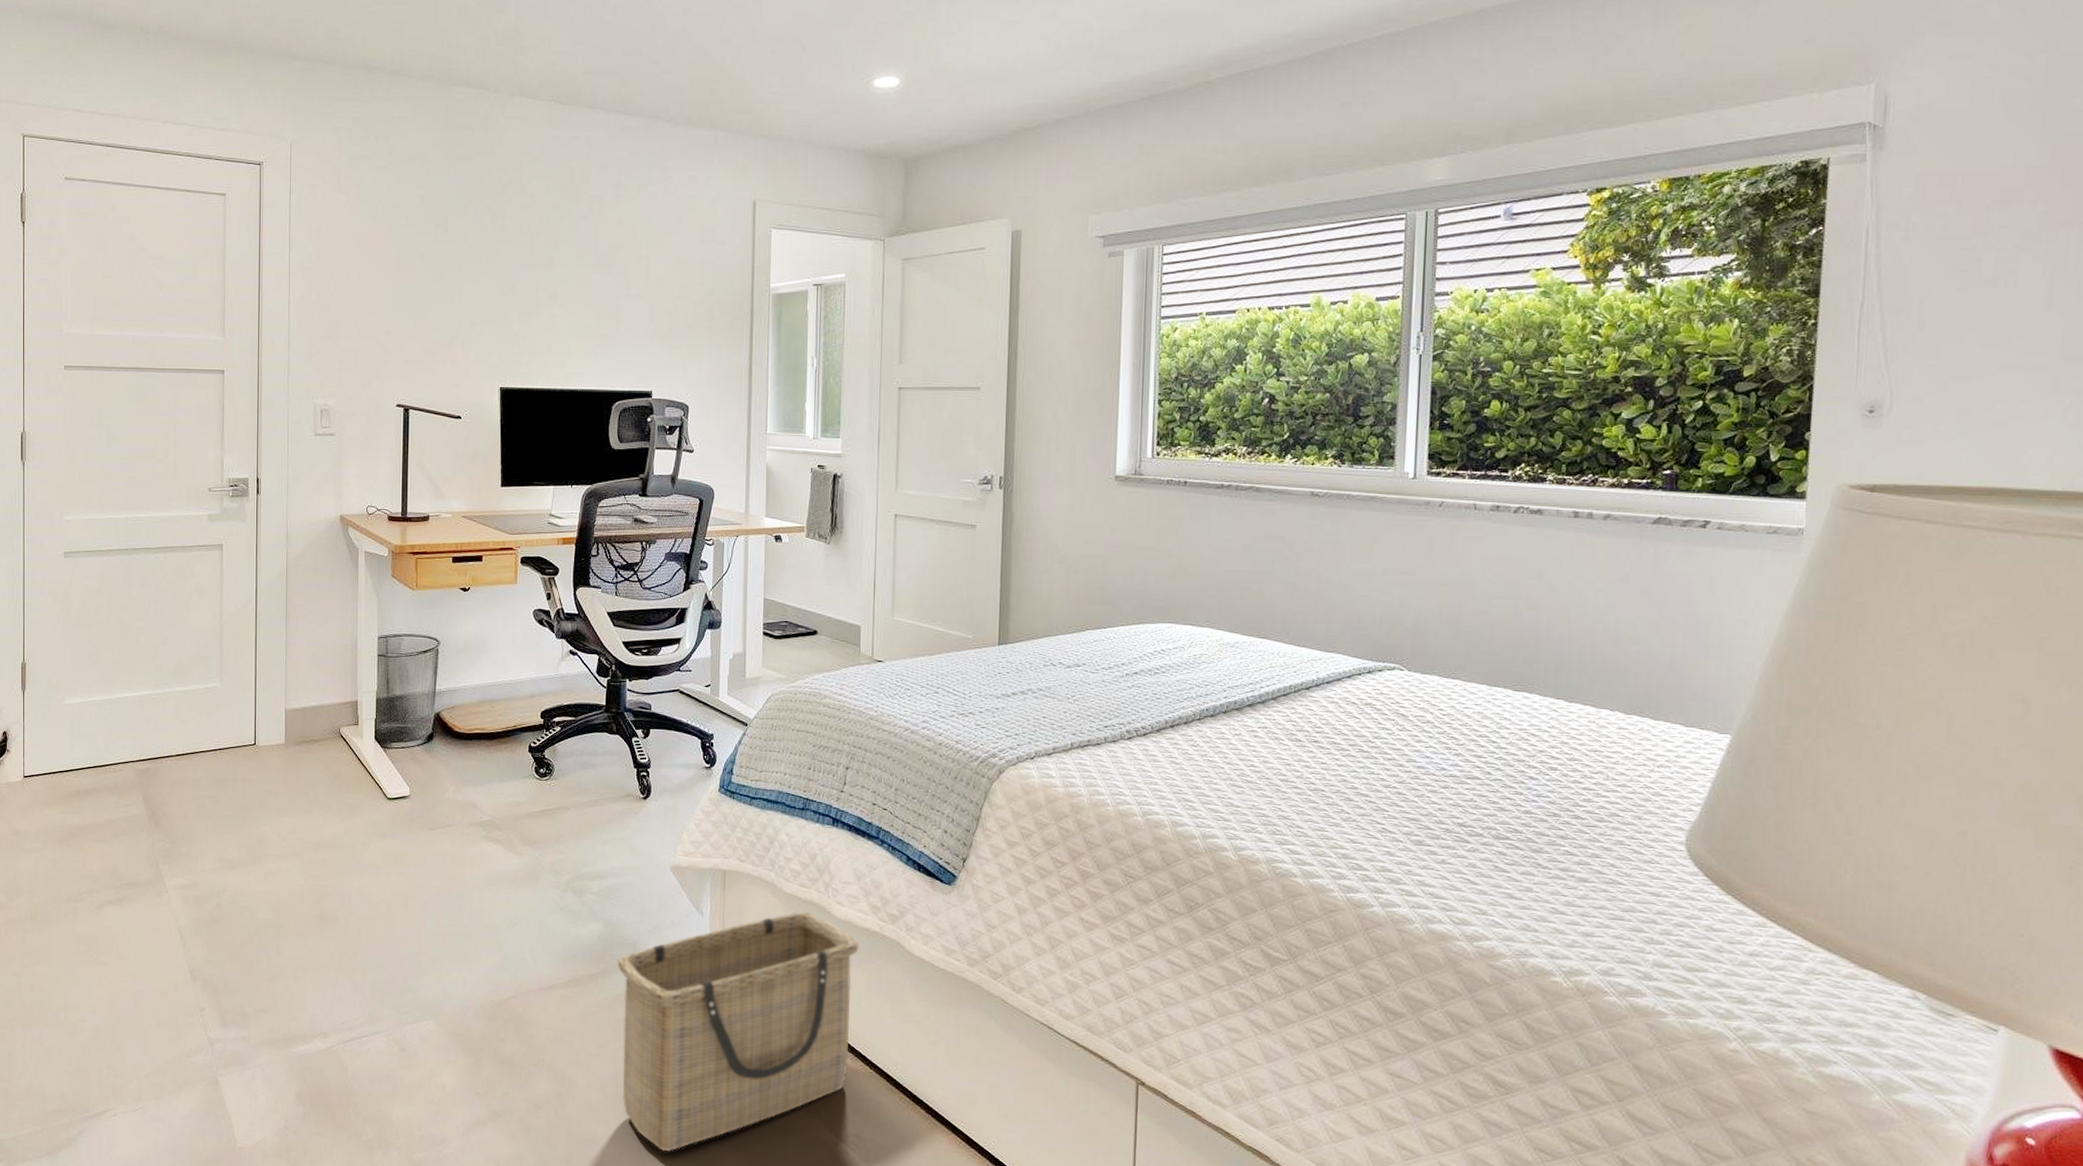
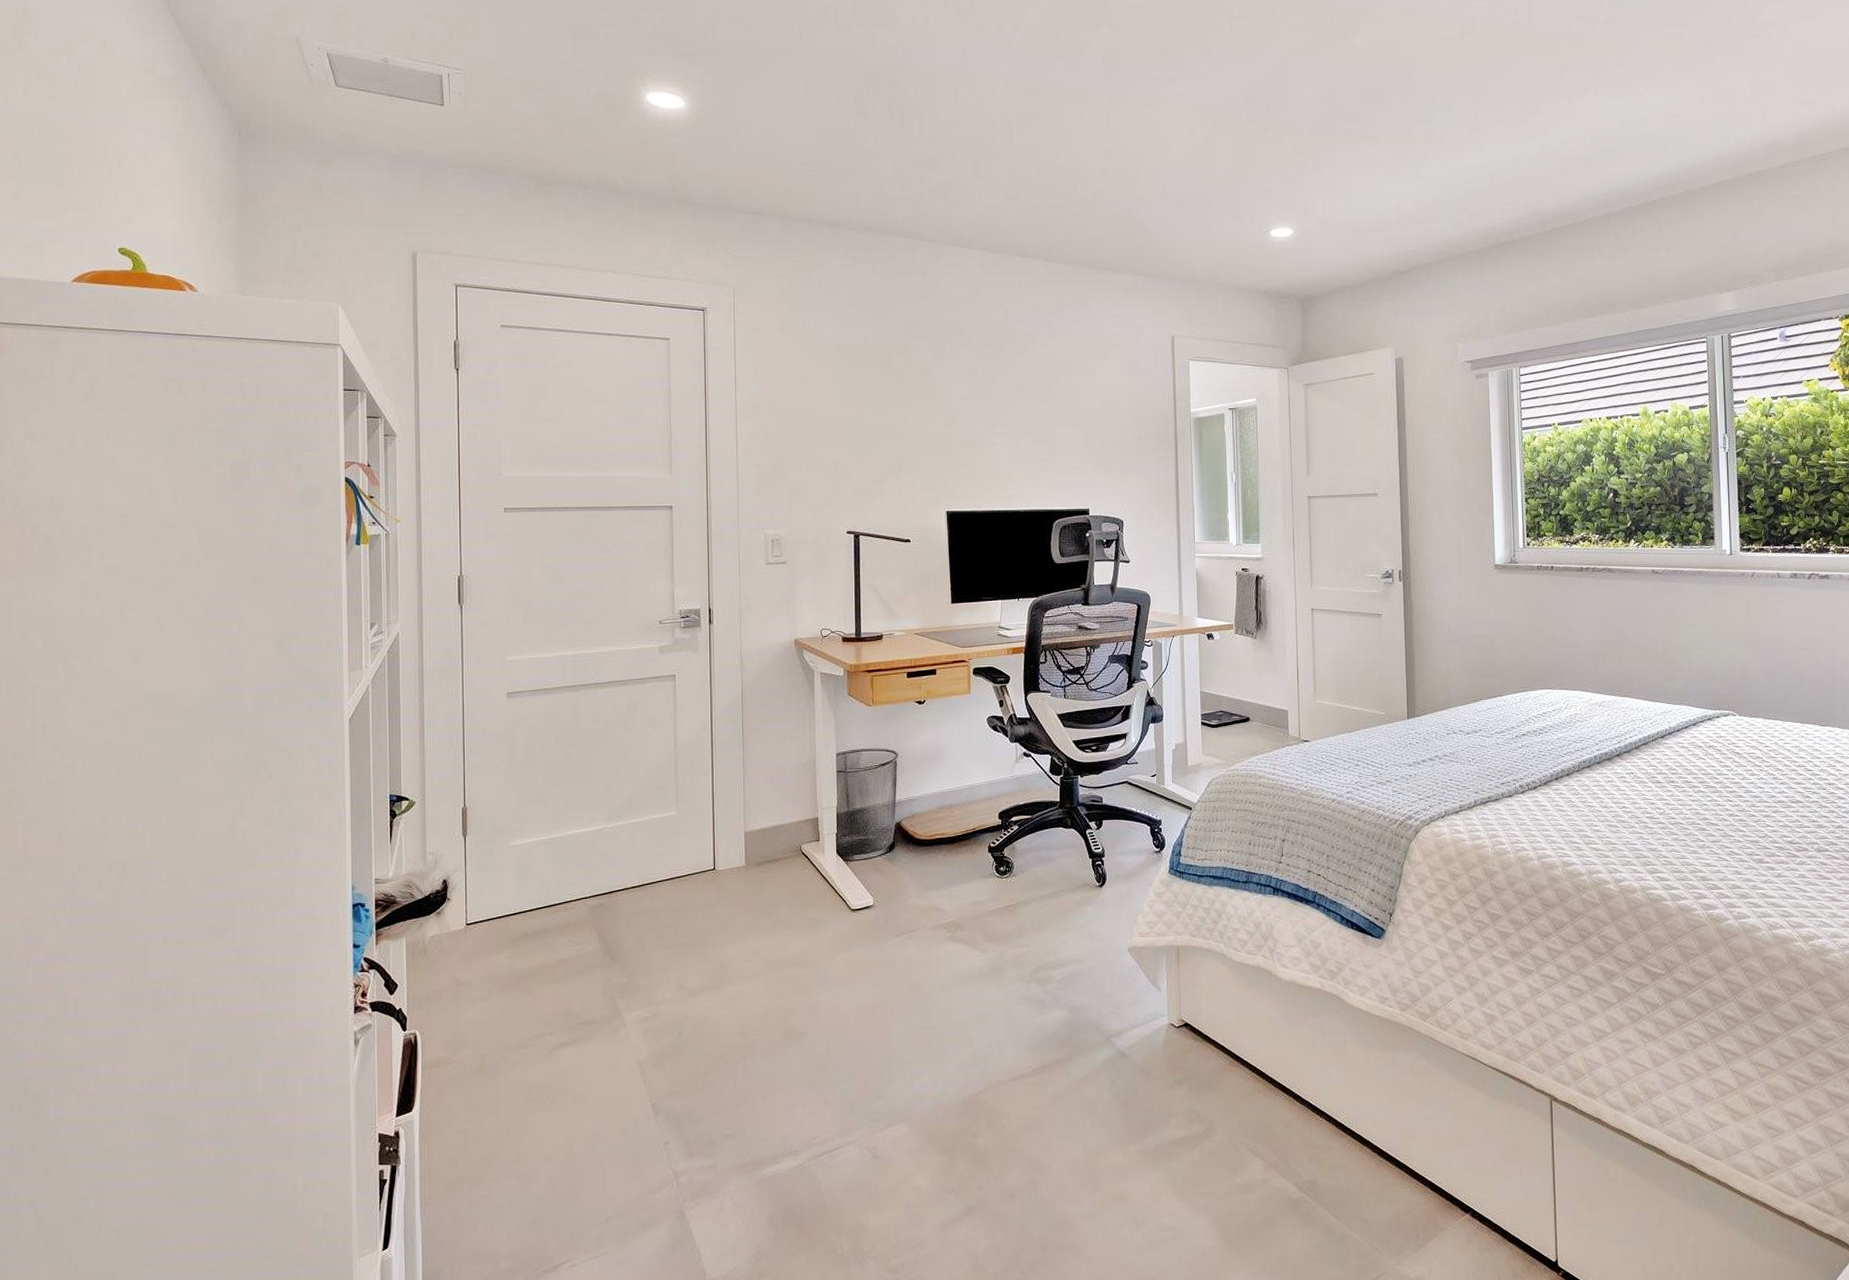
basket: present [617,911,859,1151] -> none [1082,977,1304,1222]

